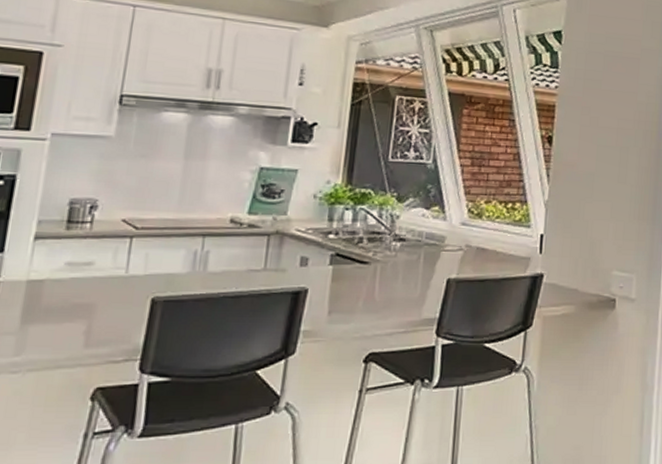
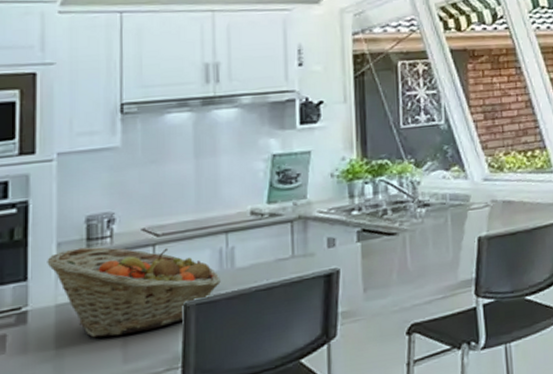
fruit basket: none [25,228,191,320] -> present [47,247,221,338]

